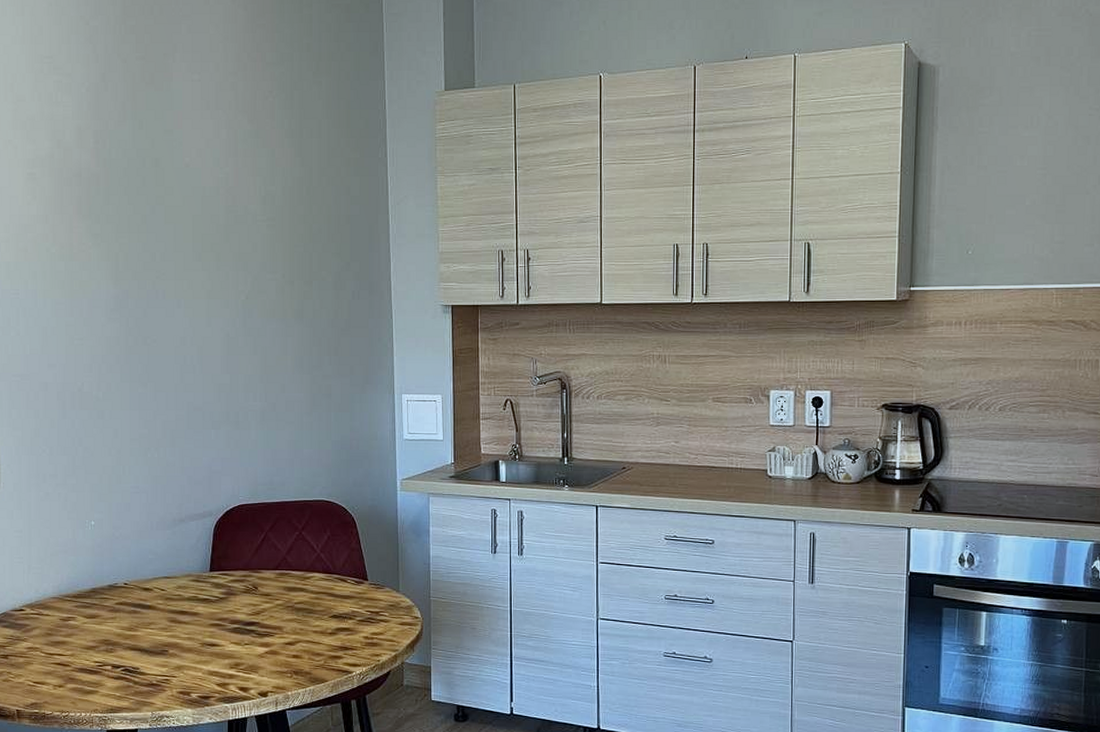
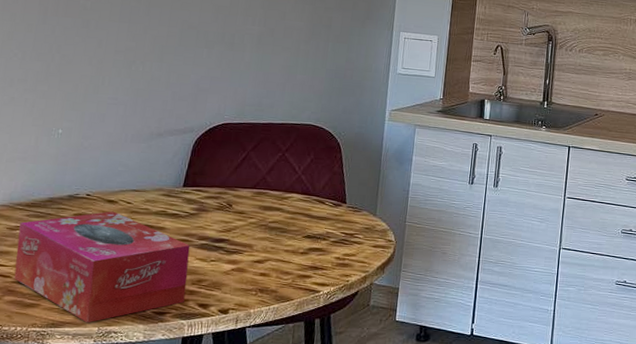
tissue box: none [71,599,225,708] -> present [14,211,190,323]

